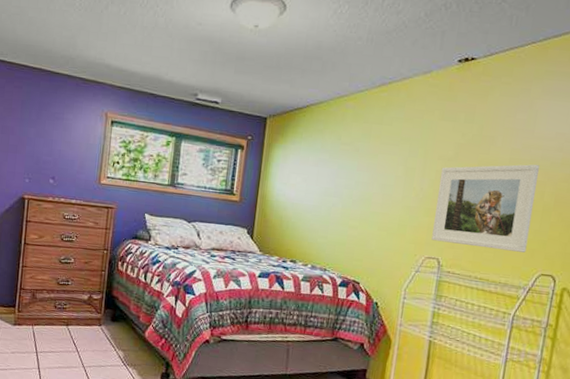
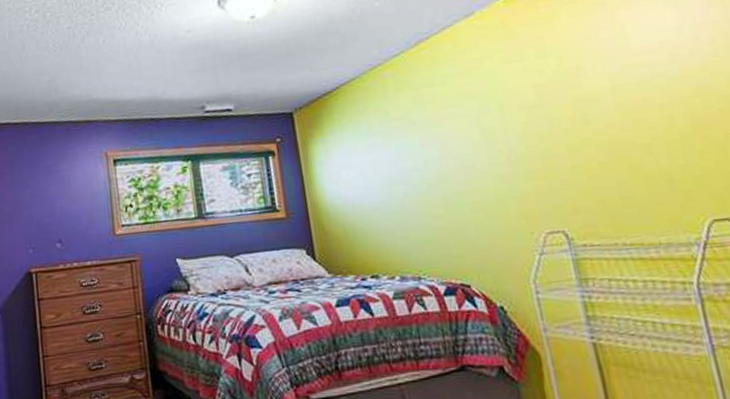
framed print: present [431,164,539,253] -> none [526,84,680,210]

